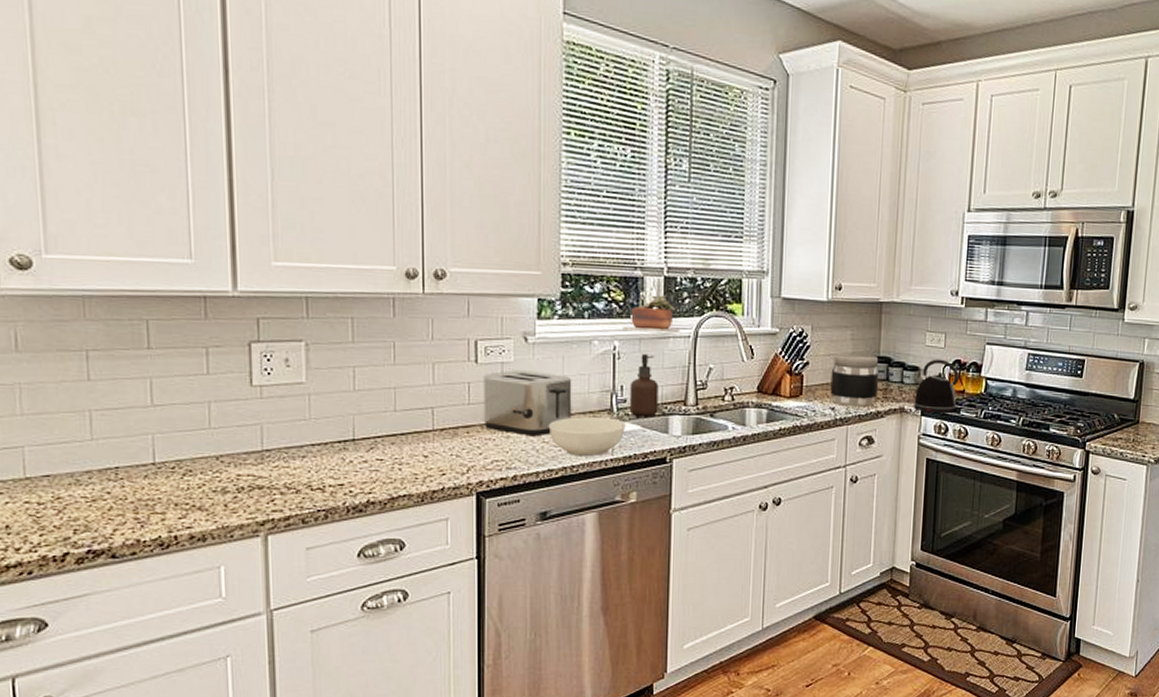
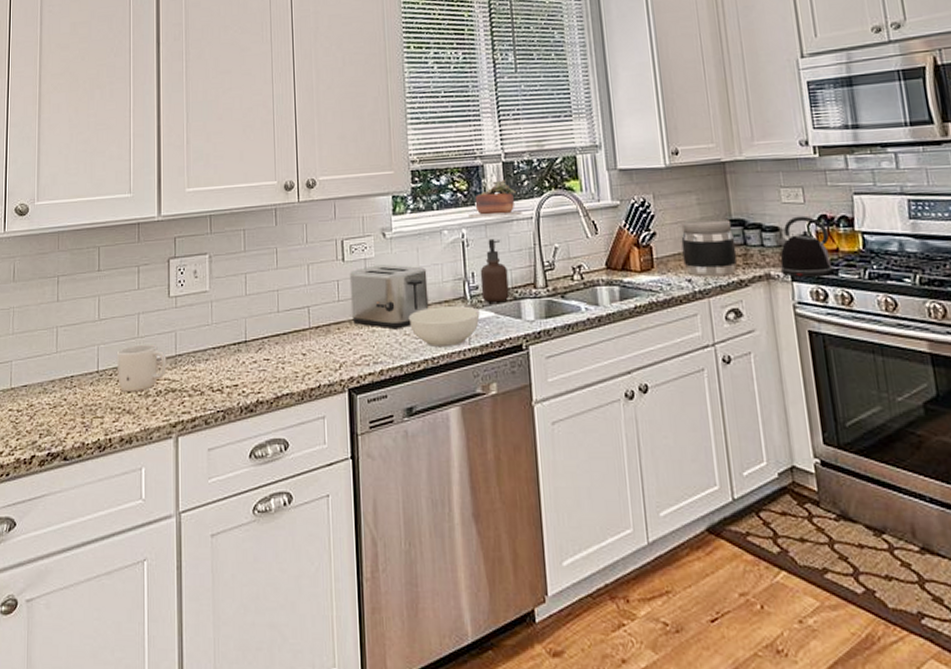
mug: none [179,436,250,487] -> present [116,343,167,392]

